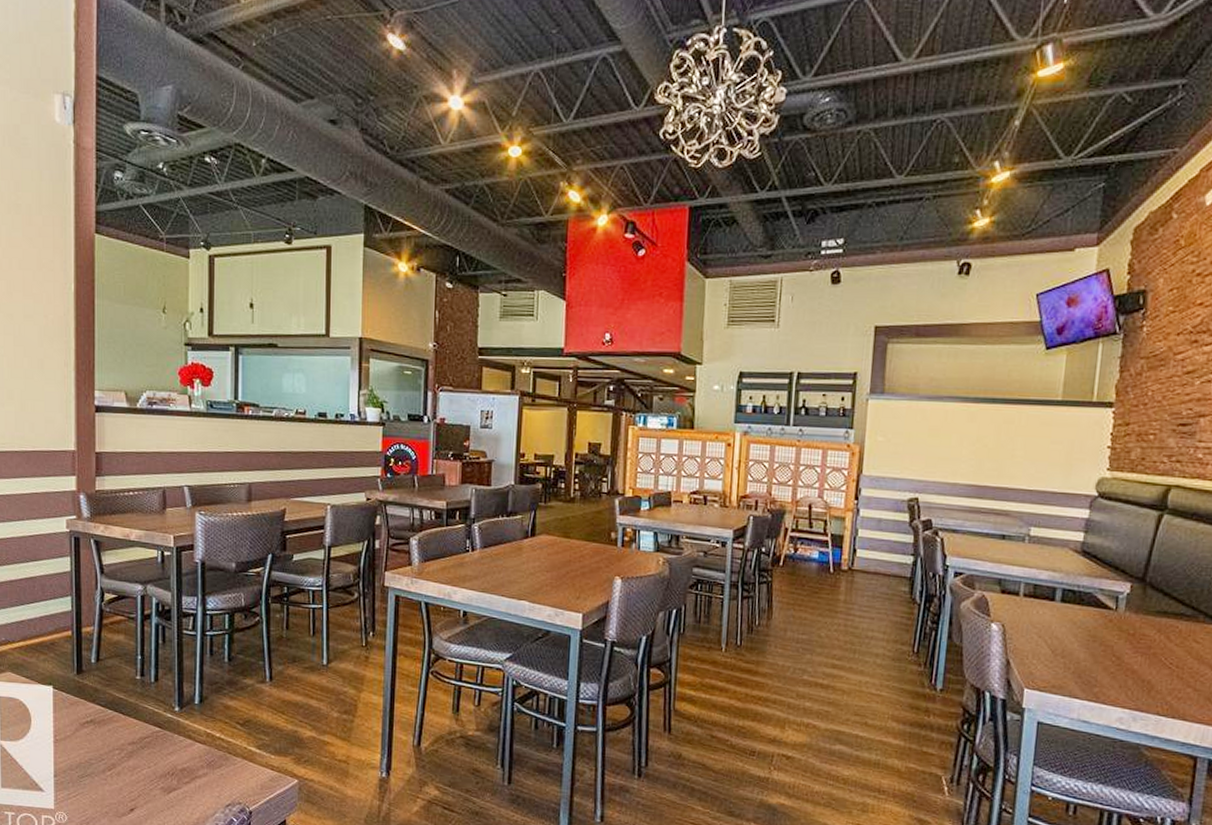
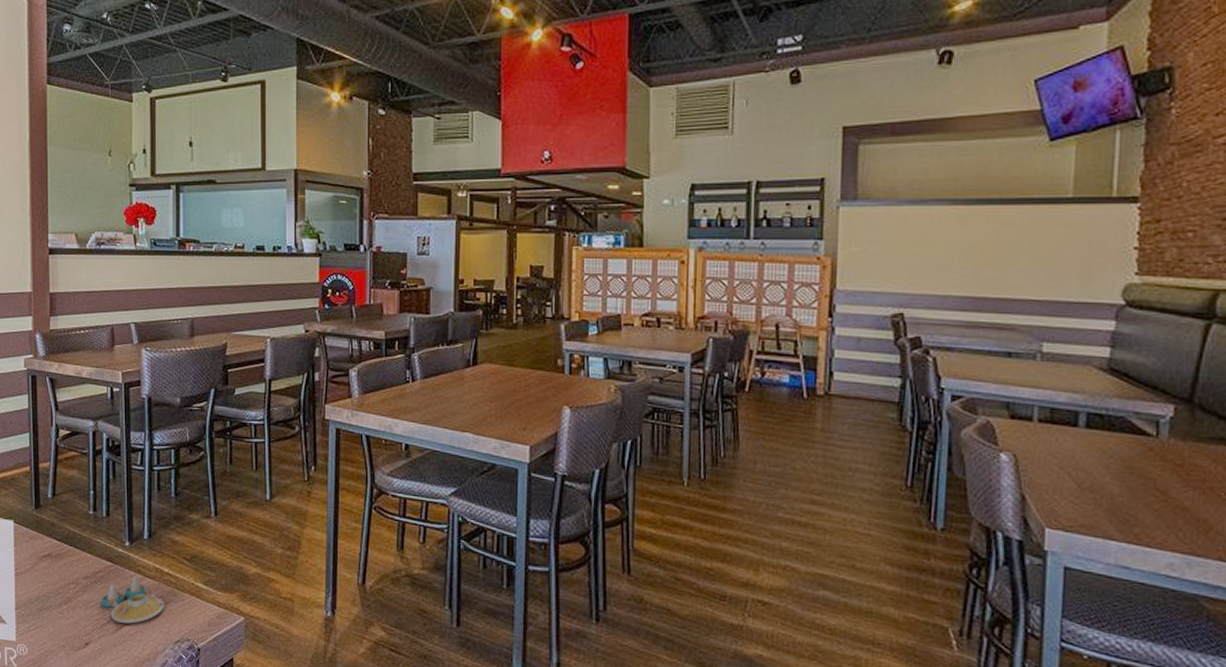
salt and pepper shaker set: none [148,740,215,789] -> present [101,575,164,624]

